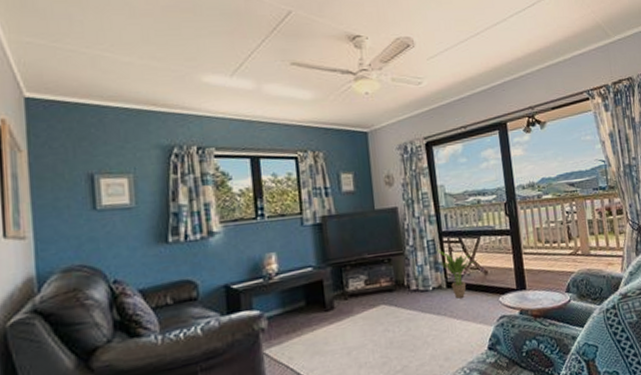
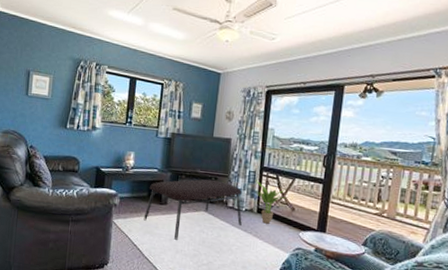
coffee table: none [305,261,432,352] -> present [143,179,242,240]

